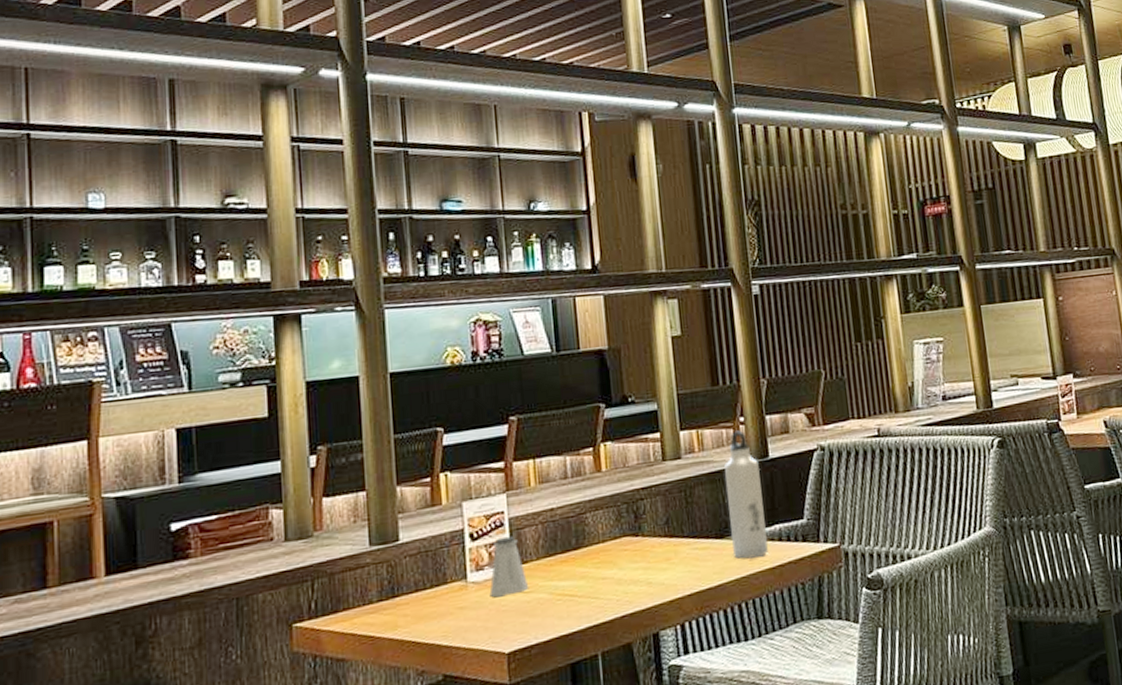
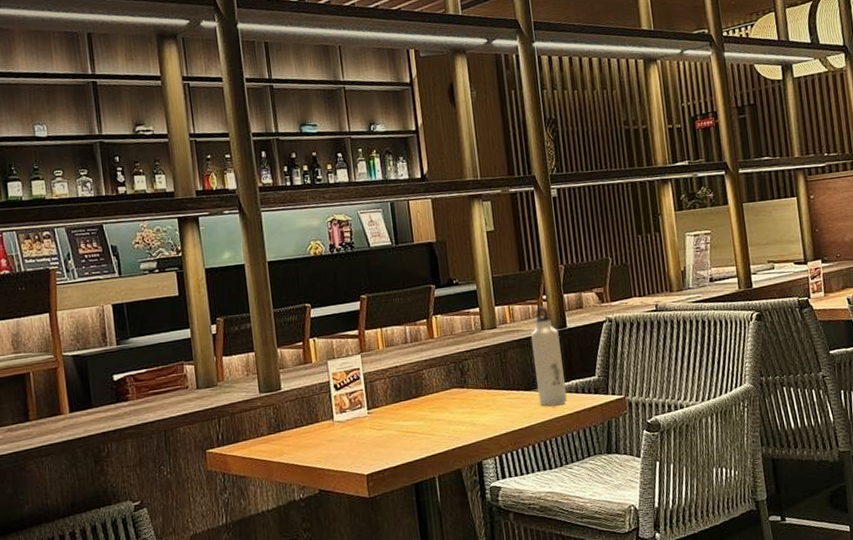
saltshaker: present [489,535,529,598] -> none [351,386,381,433]

